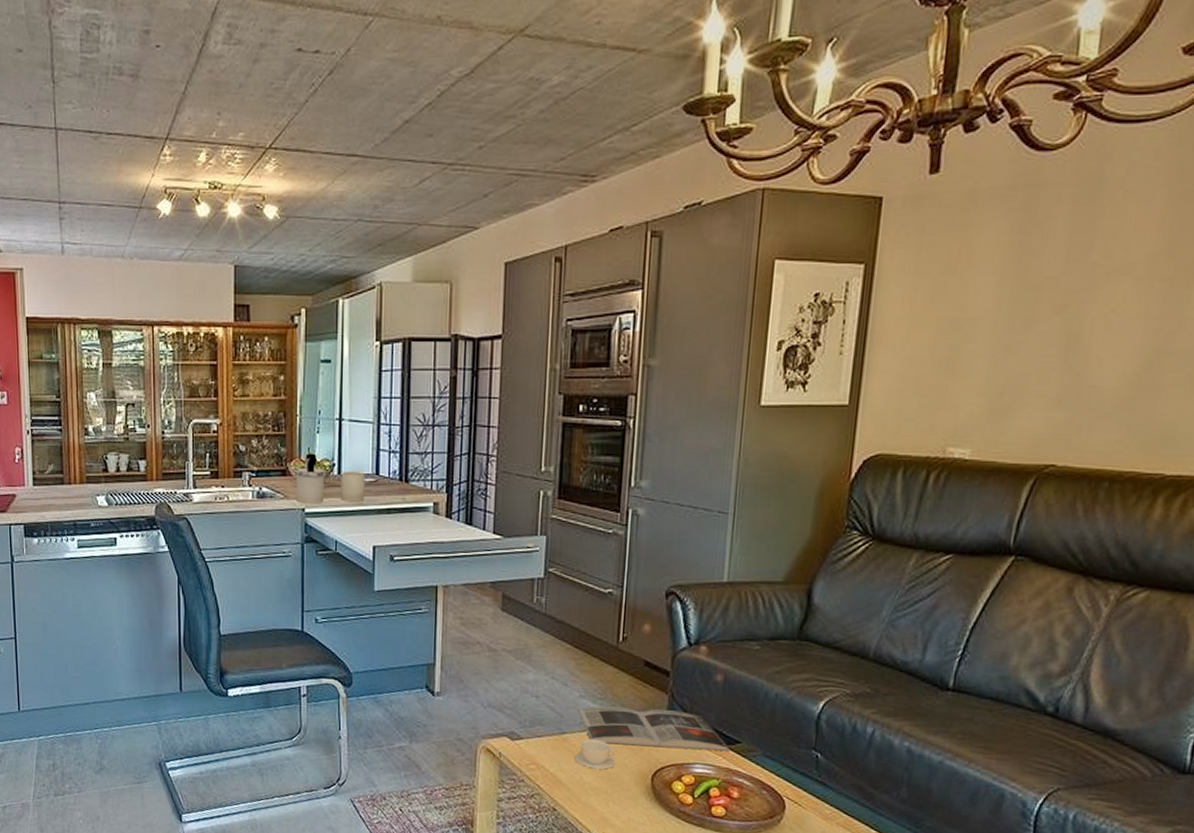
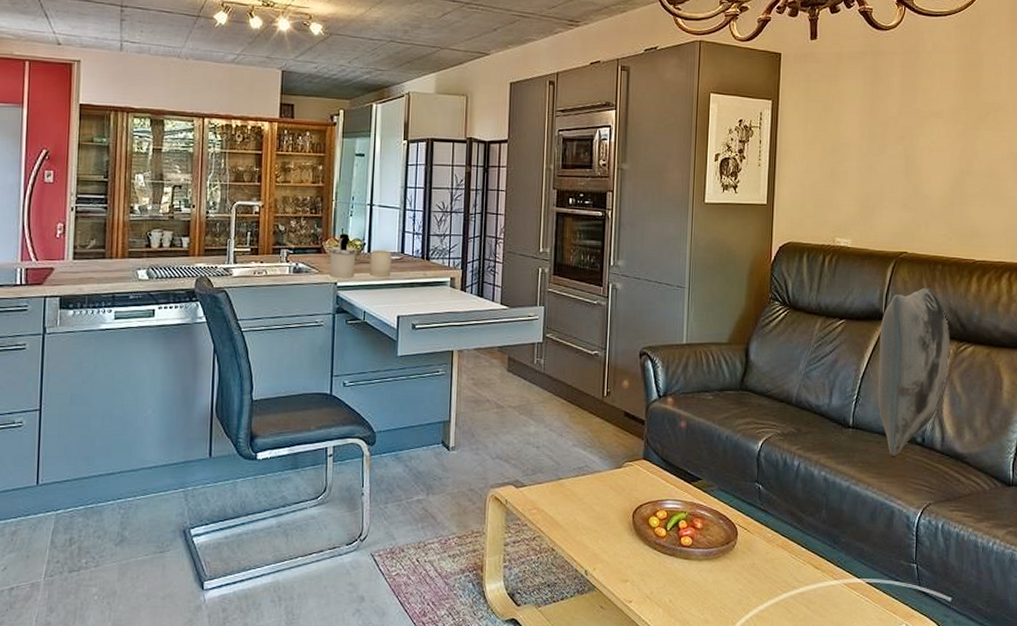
teacup: present [575,738,616,770] -> none [570,483,603,510]
magazine: present [578,706,730,751] -> none [571,453,693,487]
pillow: none [992,512,1113,729] -> present [878,287,951,457]

